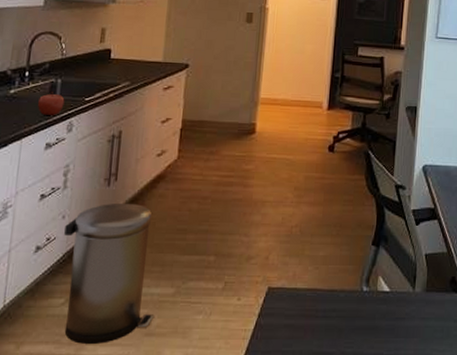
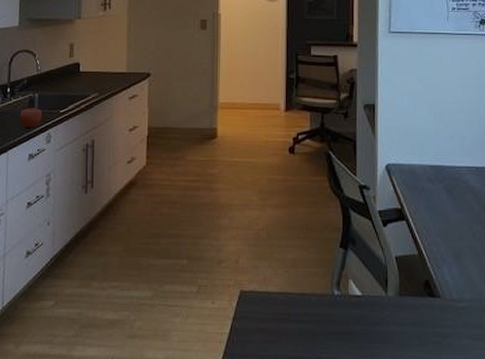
pedal bin: present [64,203,155,344] -> none [50,209,136,345]

